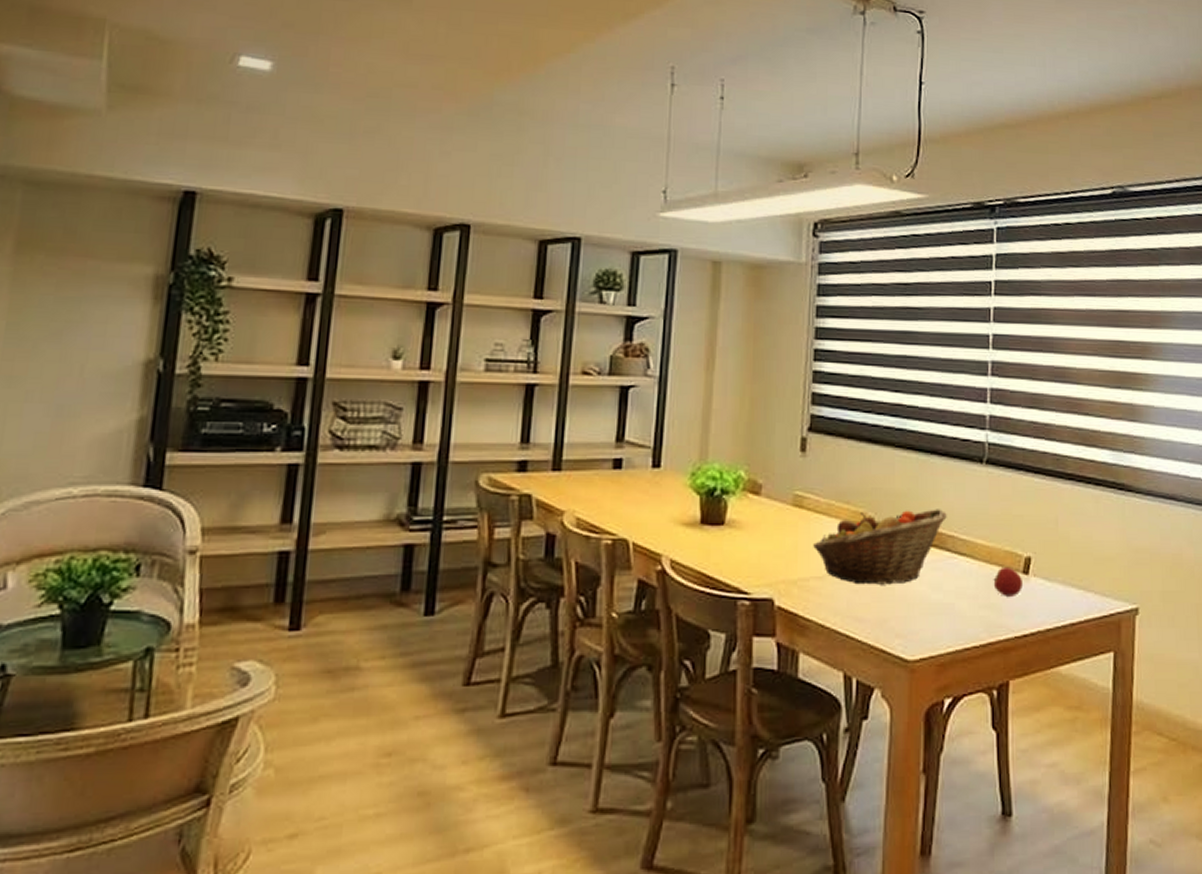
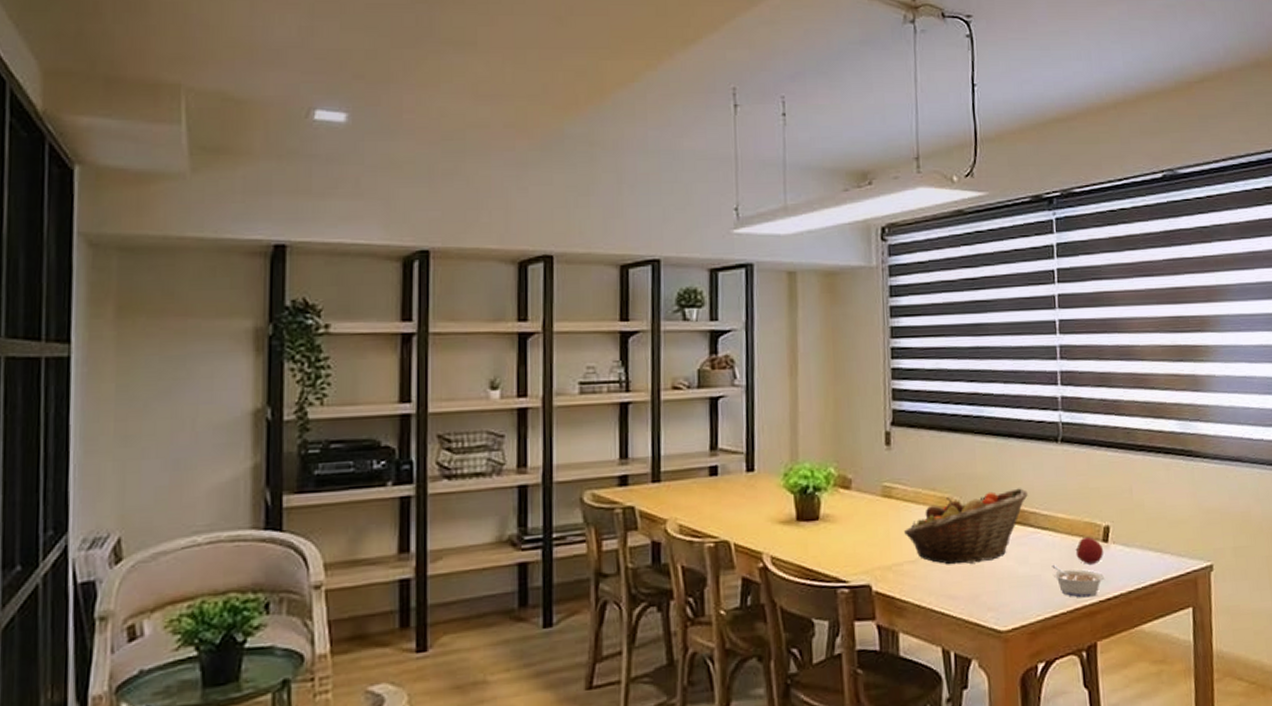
legume: none [967,593,1021,632] -> present [1052,564,1104,598]

